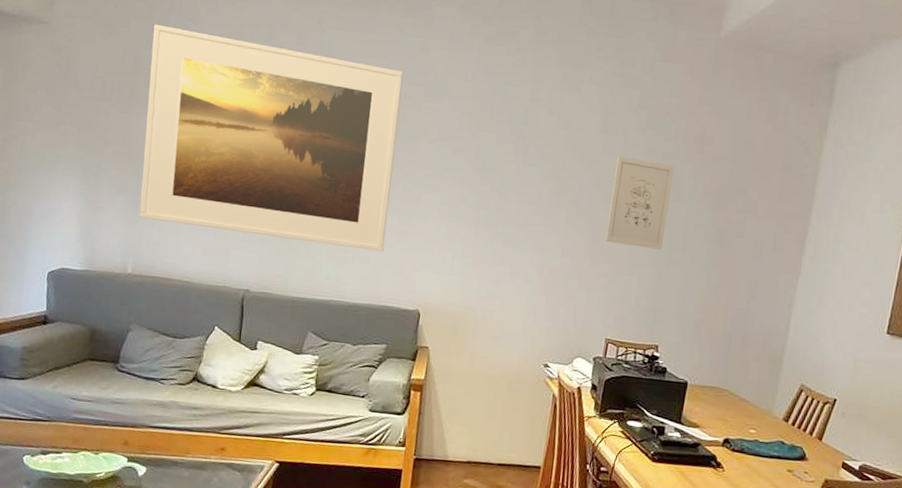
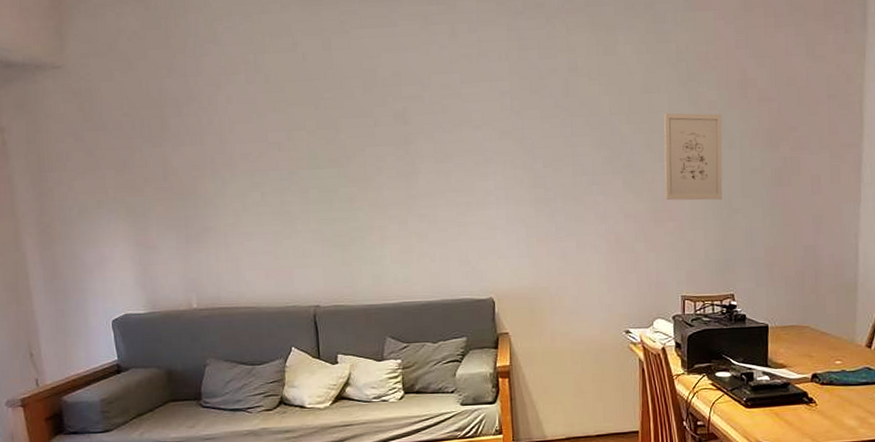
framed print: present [139,24,404,252] -> none [172,51,447,251]

